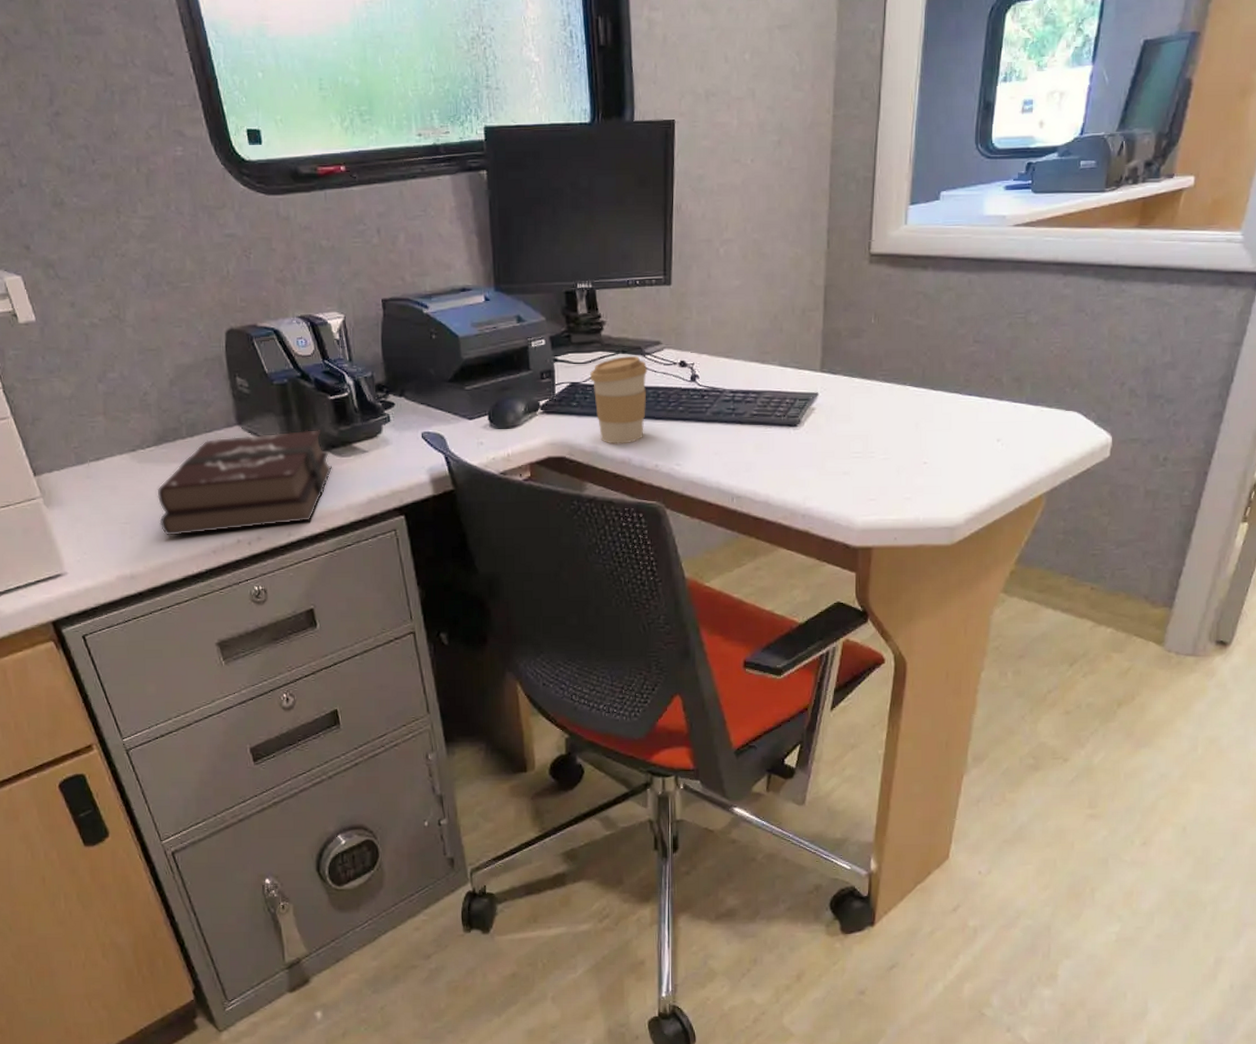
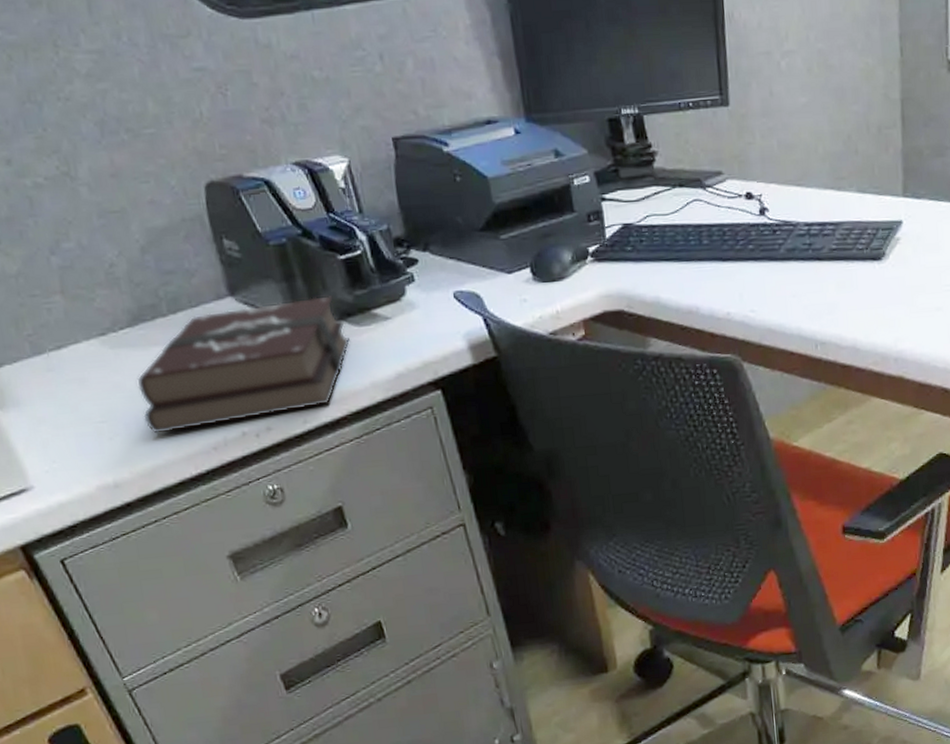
coffee cup: present [590,355,648,444] -> none [644,189,712,292]

